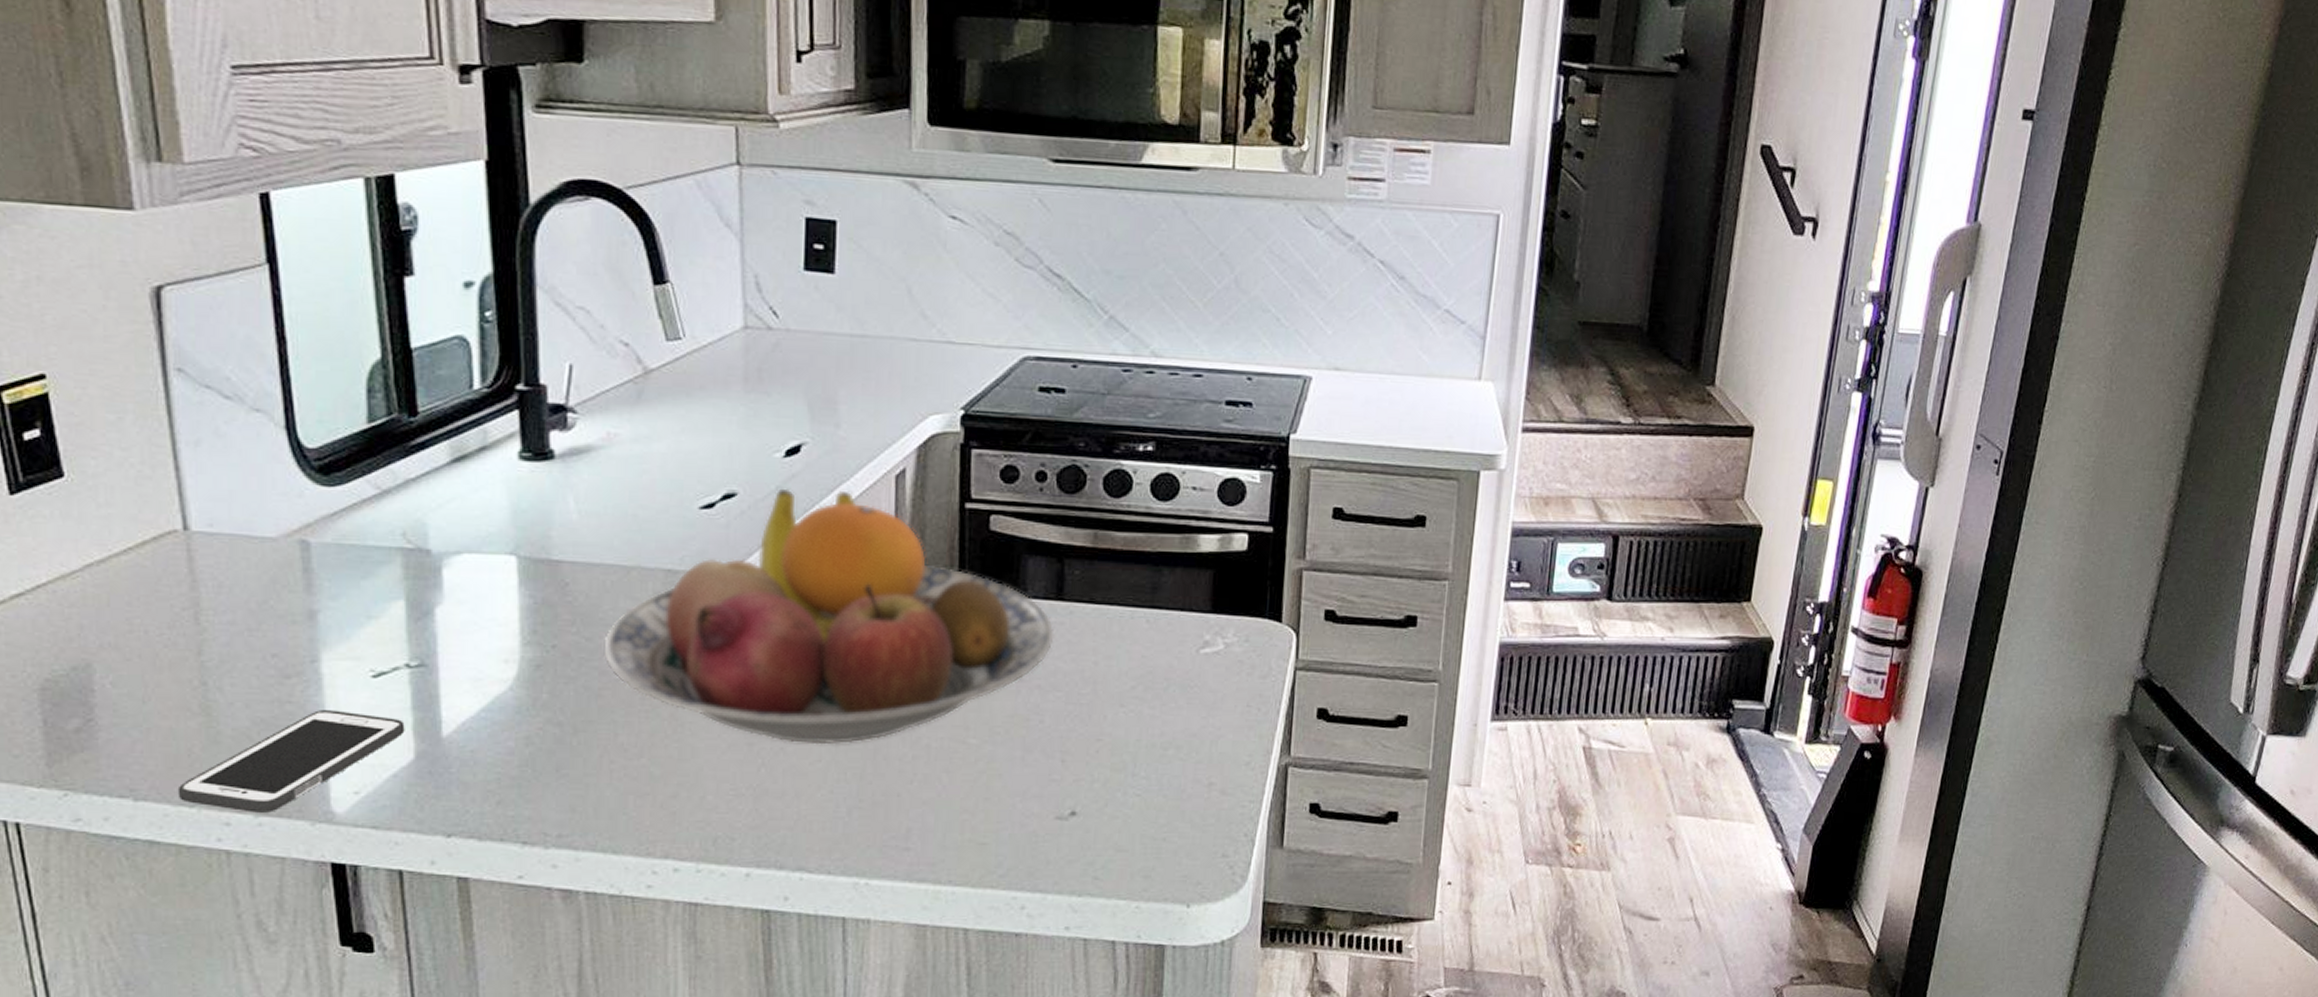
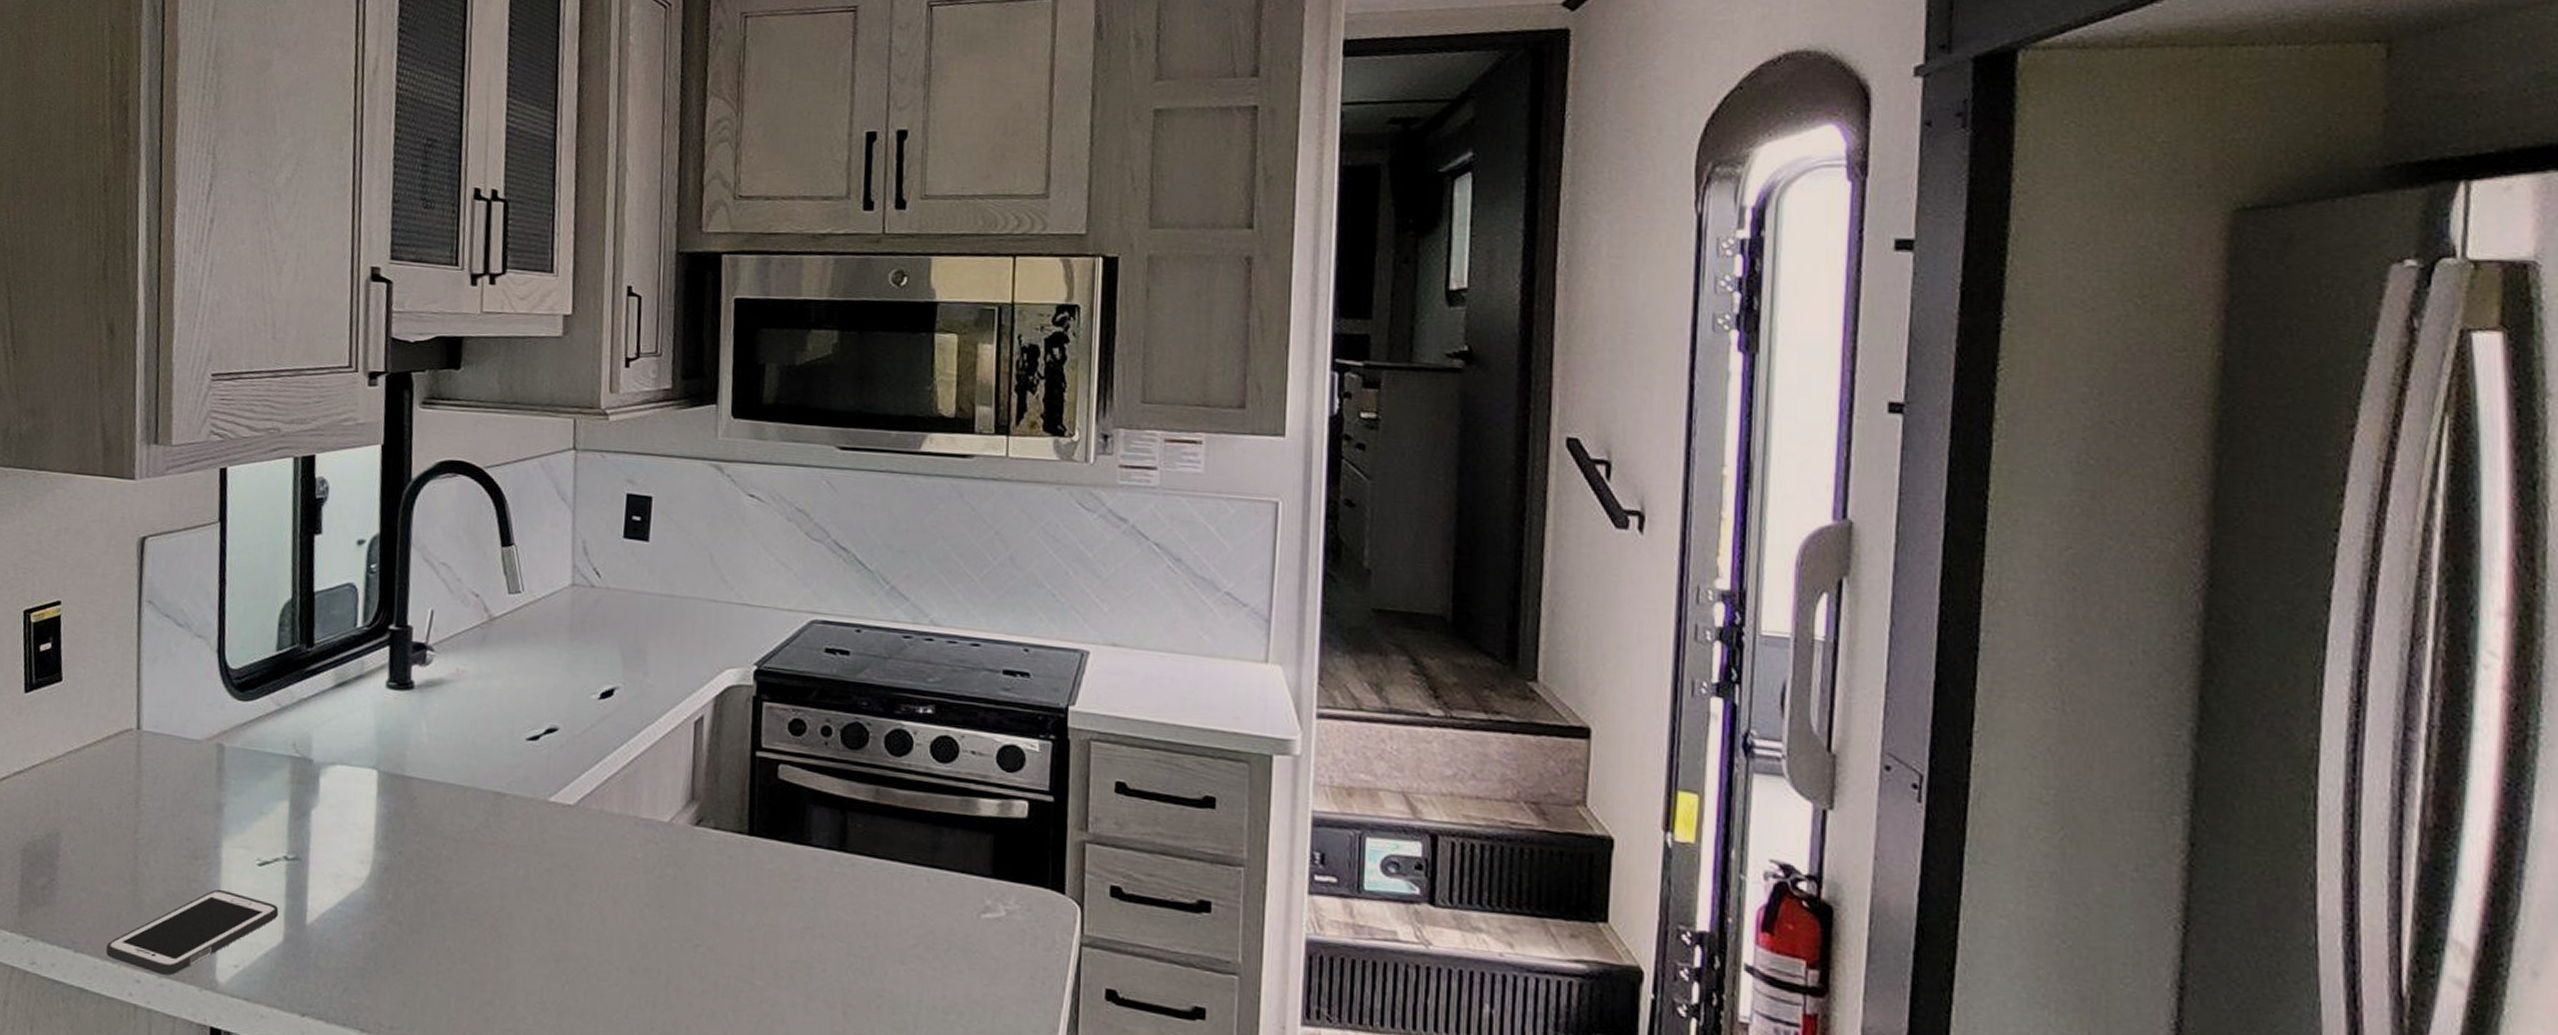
fruit bowl: present [603,488,1055,744] -> none [439,726,838,971]

